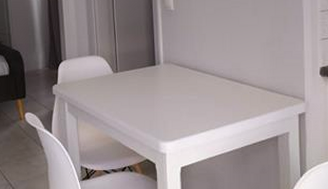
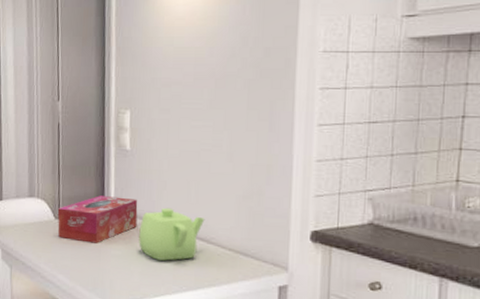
tissue box: none [115,50,183,91] -> present [57,196,138,243]
teapot: none [185,56,238,101] -> present [139,207,205,261]

